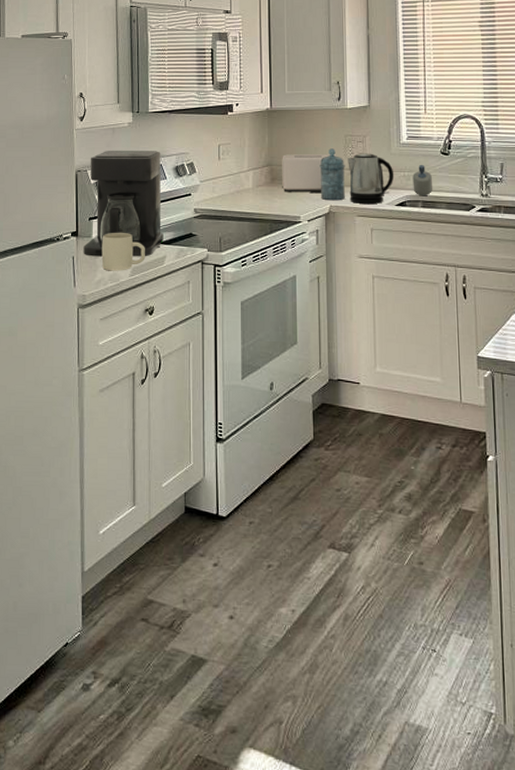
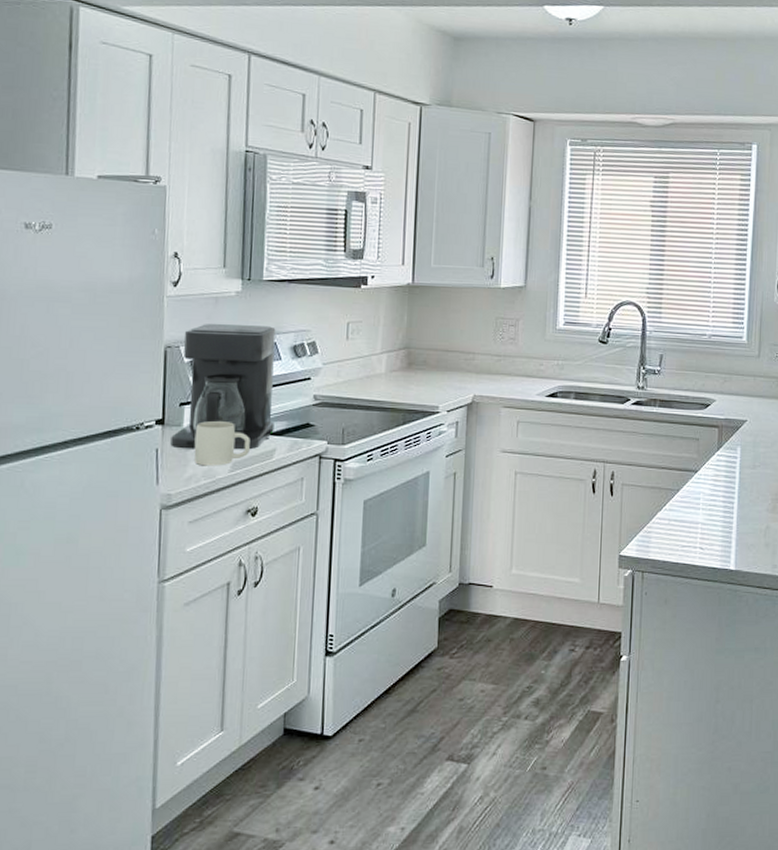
toaster: present [281,154,338,193] -> none [419,336,486,380]
canister: present [319,148,345,201] -> none [464,332,494,390]
kettle: present [348,153,394,204] -> none [496,338,547,394]
soap dispenser: present [412,164,433,196] -> none [566,352,588,387]

